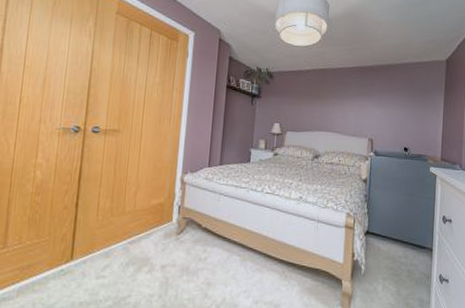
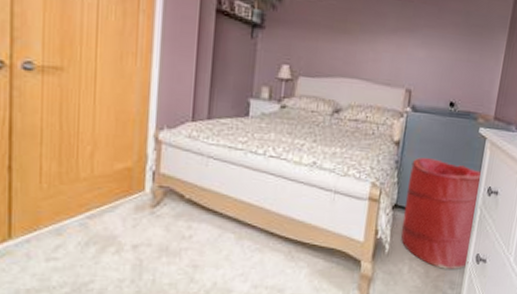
laundry hamper: none [373,192,436,288] -> present [401,157,482,269]

